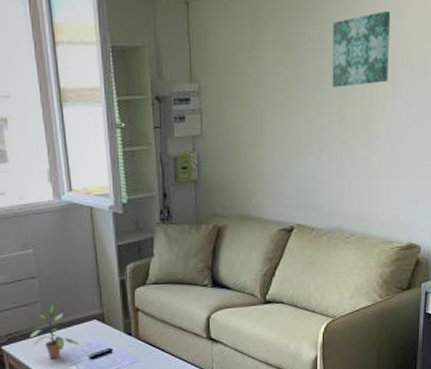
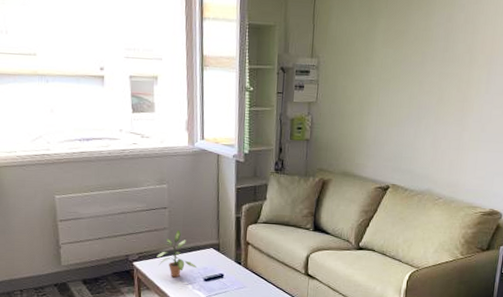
wall art: present [332,11,391,87] -> none [433,9,491,71]

